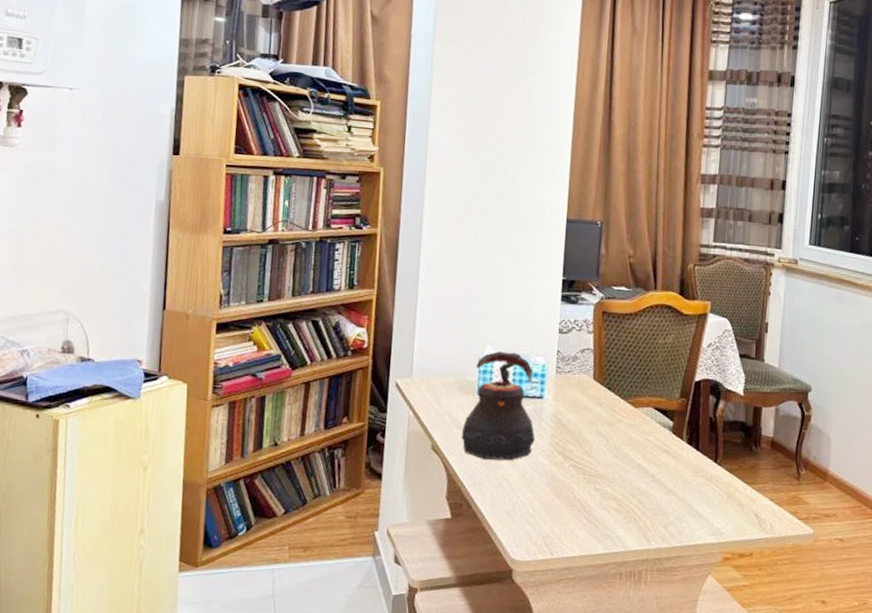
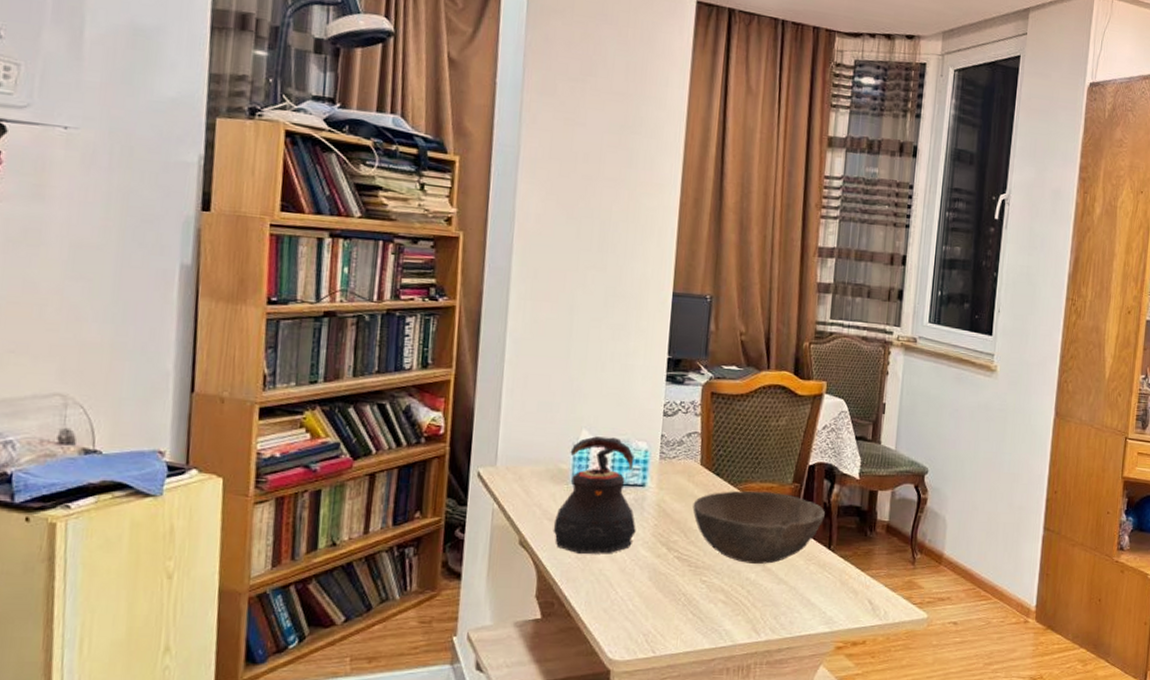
bowl: none [586,404,711,475] -> present [692,490,825,565]

